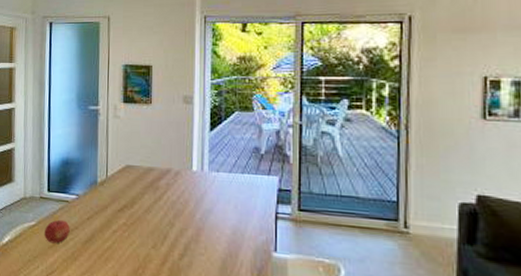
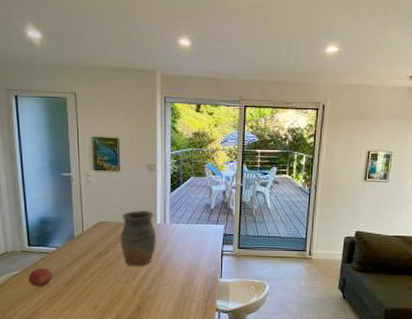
vase: none [148,153,191,226] -> present [120,210,156,266]

